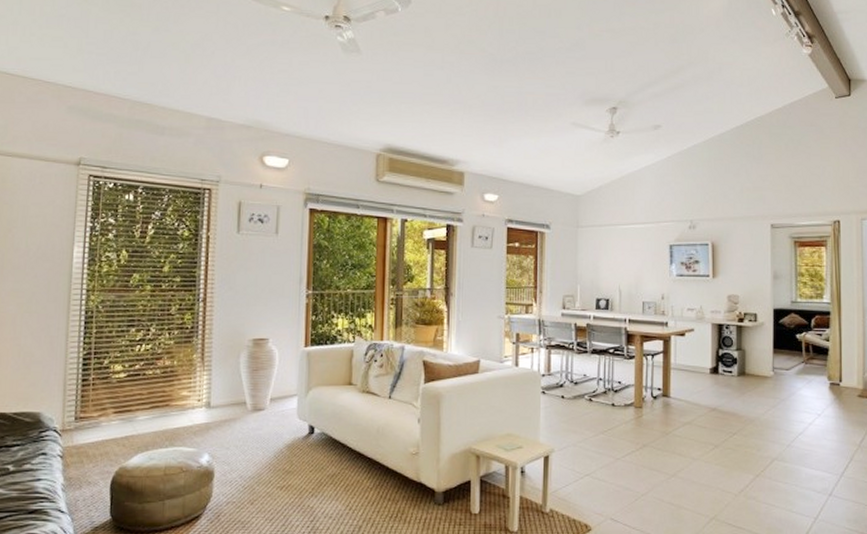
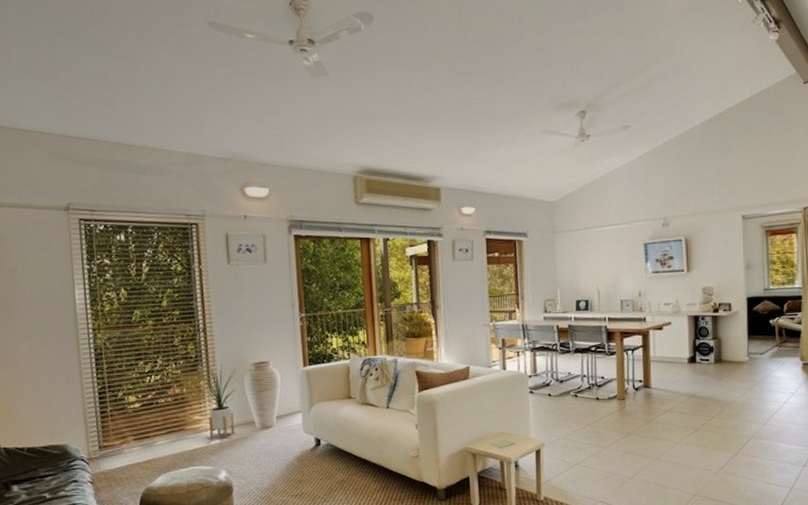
house plant: none [192,337,233,418] -> present [198,363,236,439]

